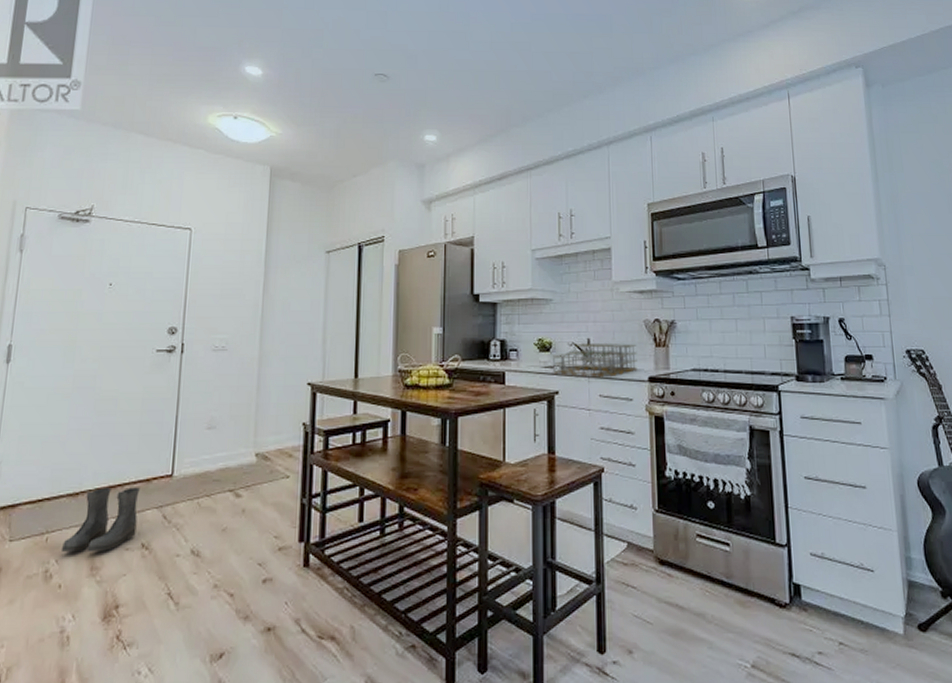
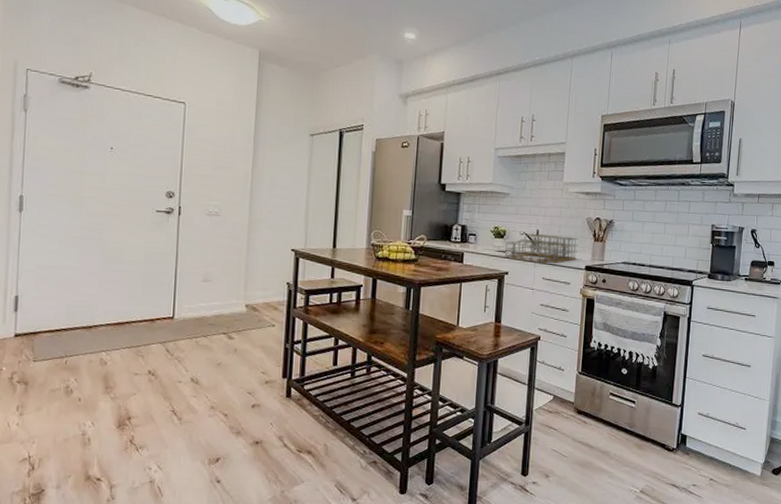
boot: present [60,487,140,552] -> none [78,323,145,374]

